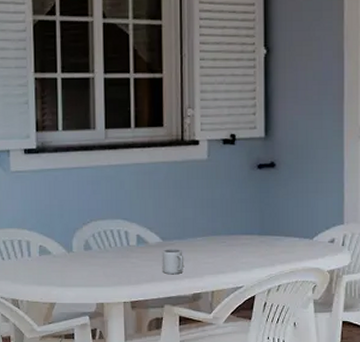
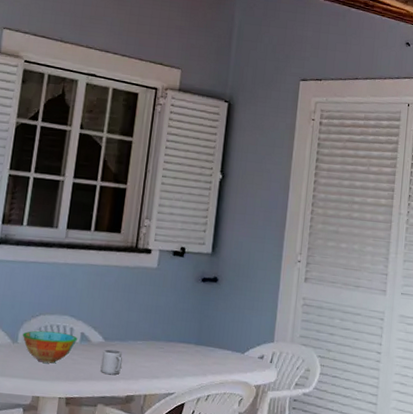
bowl: none [76,237,134,269] -> present [22,330,78,363]

